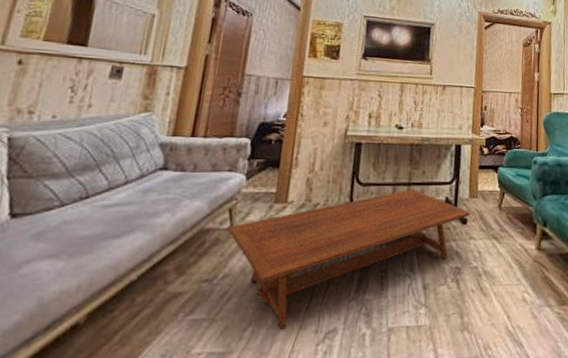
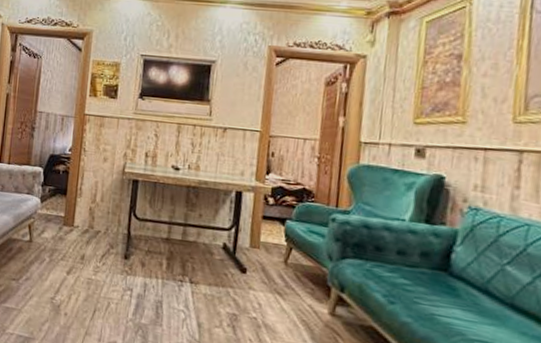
coffee table: present [227,189,470,331] -> none [28,230,251,333]

